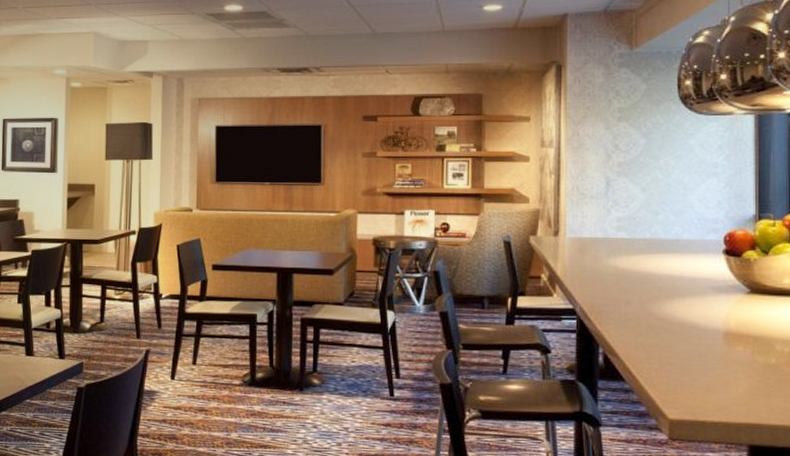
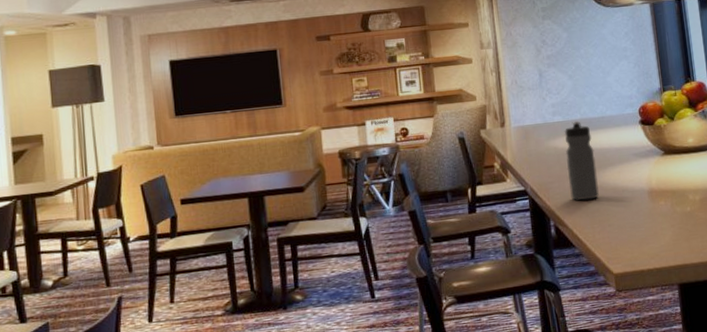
water bottle: none [626,240,662,331] -> present [564,121,599,201]

